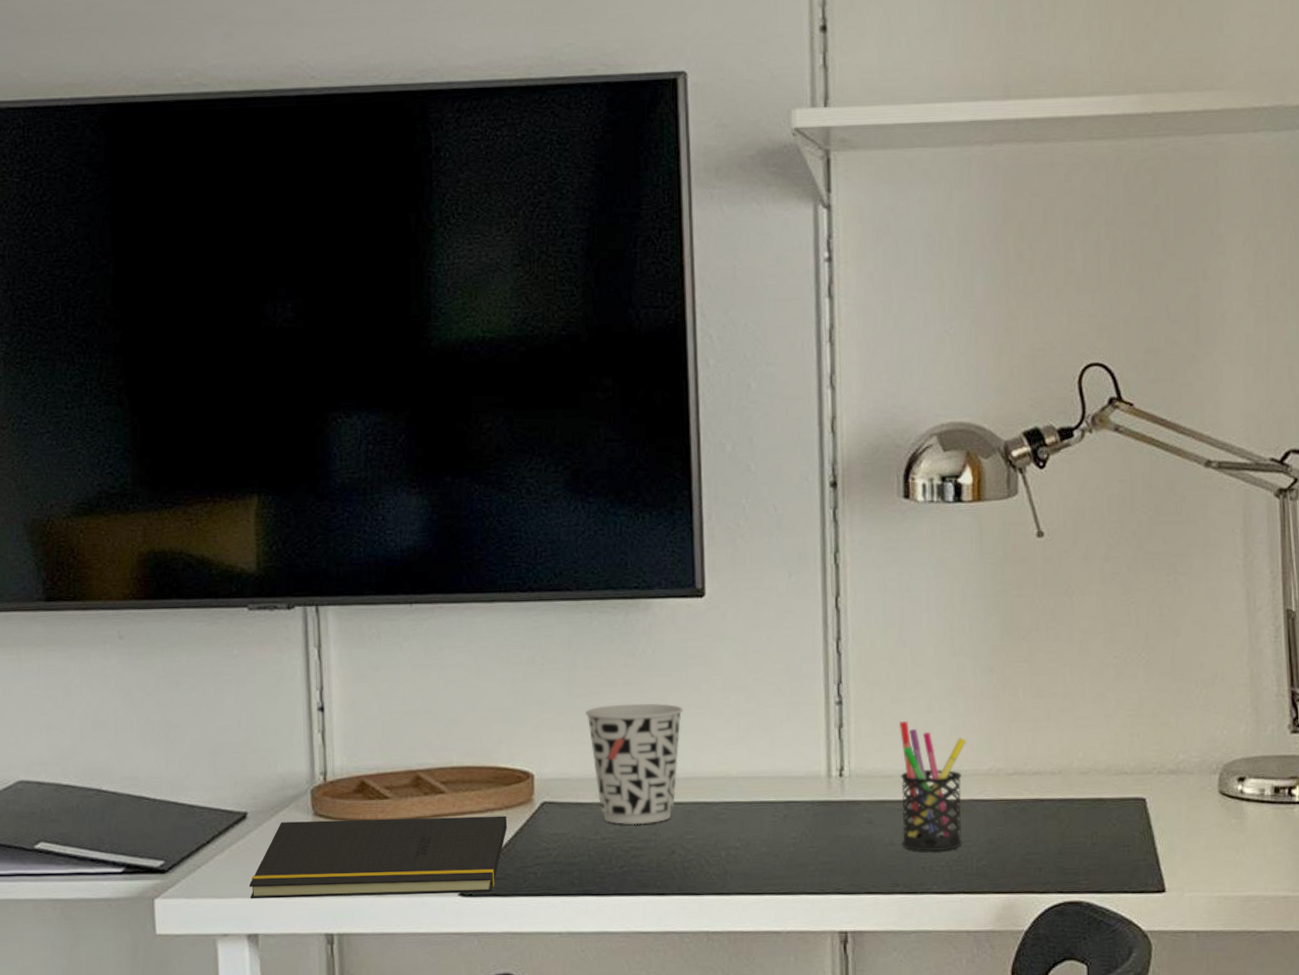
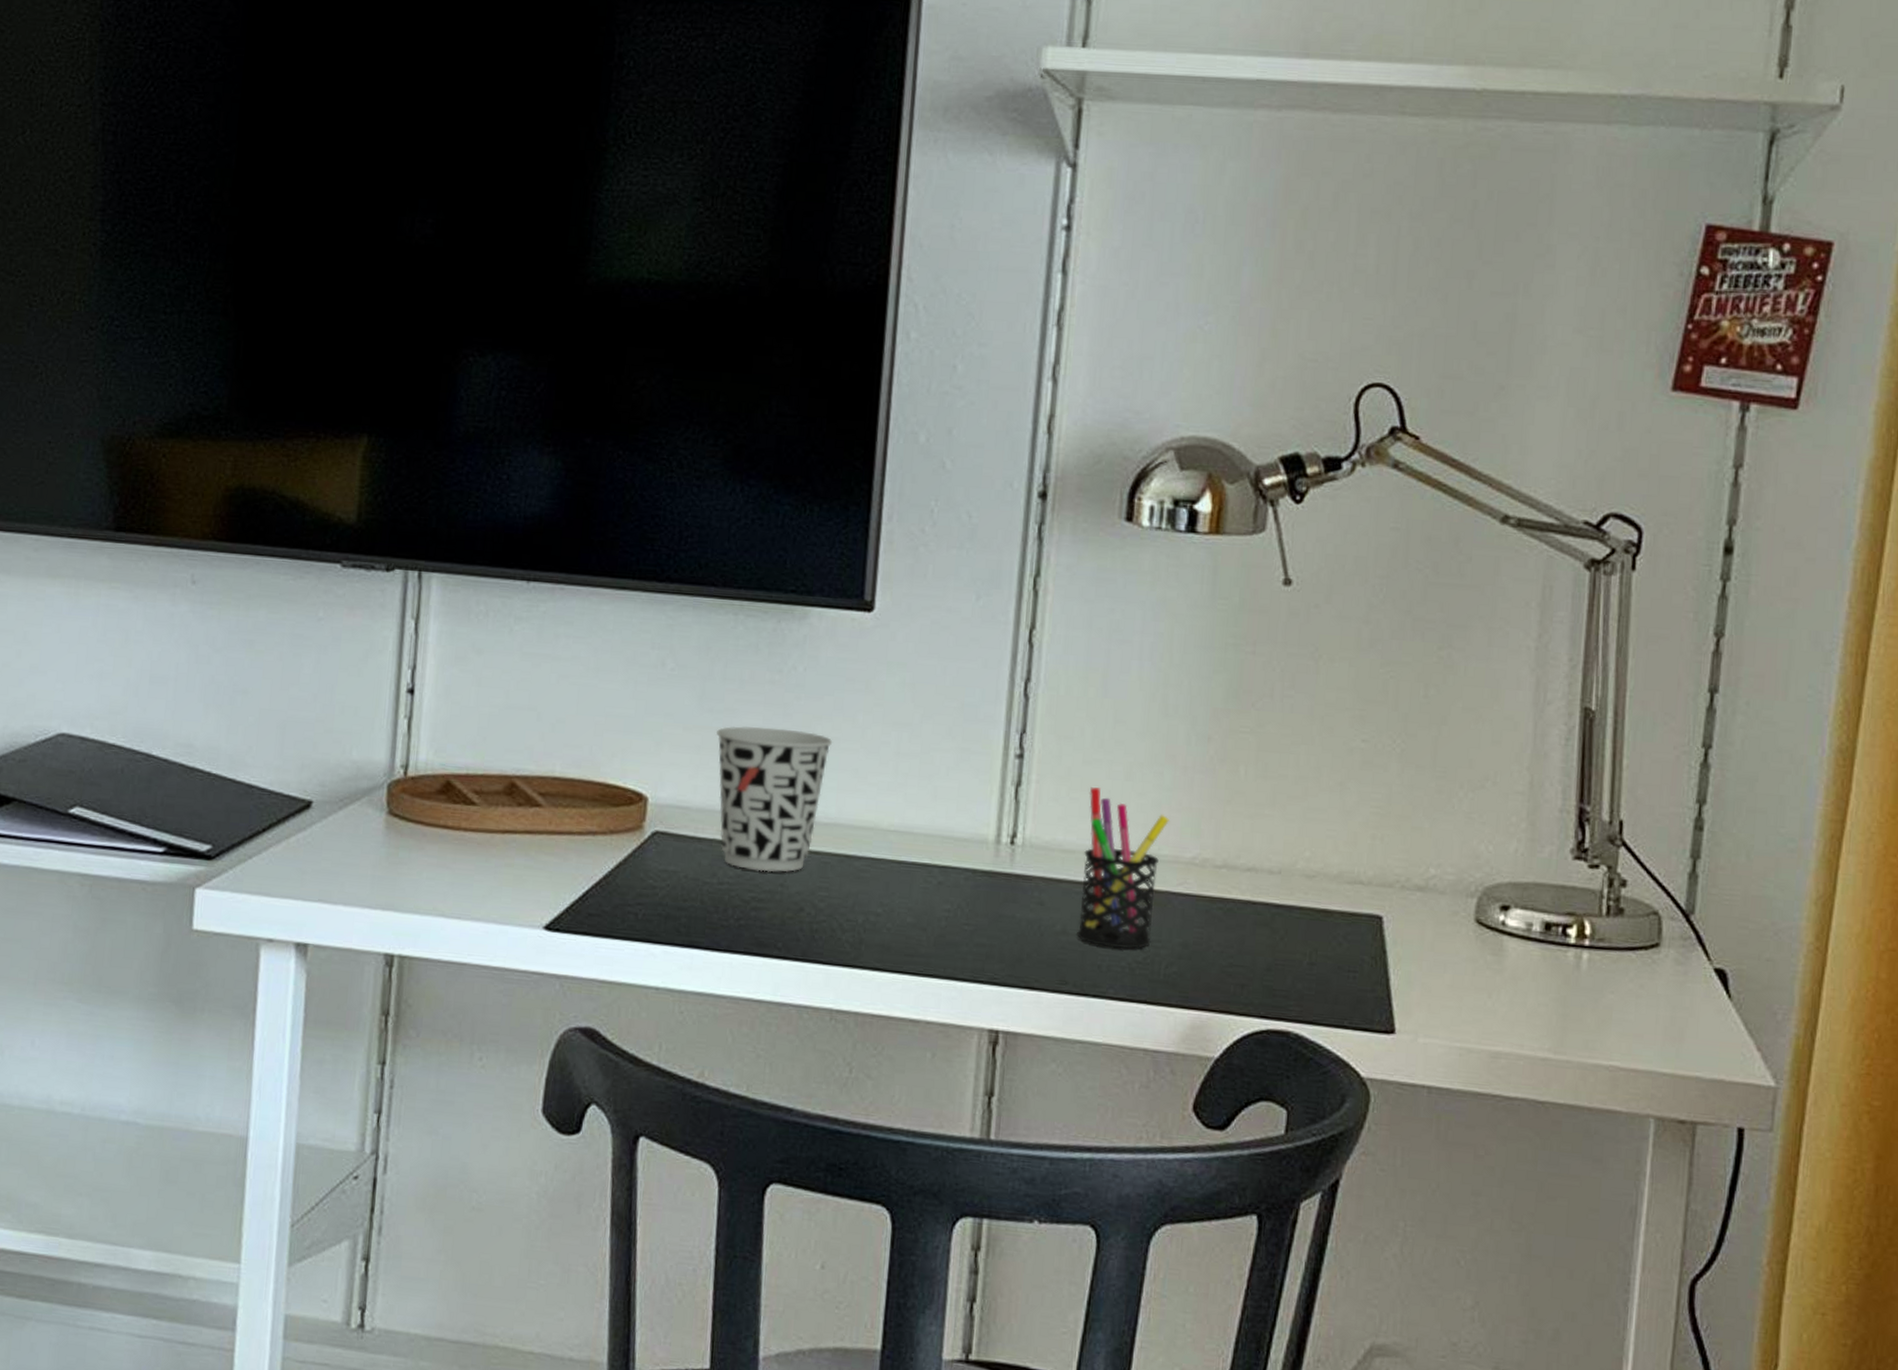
notepad: present [249,816,508,899] -> none [304,817,610,930]

